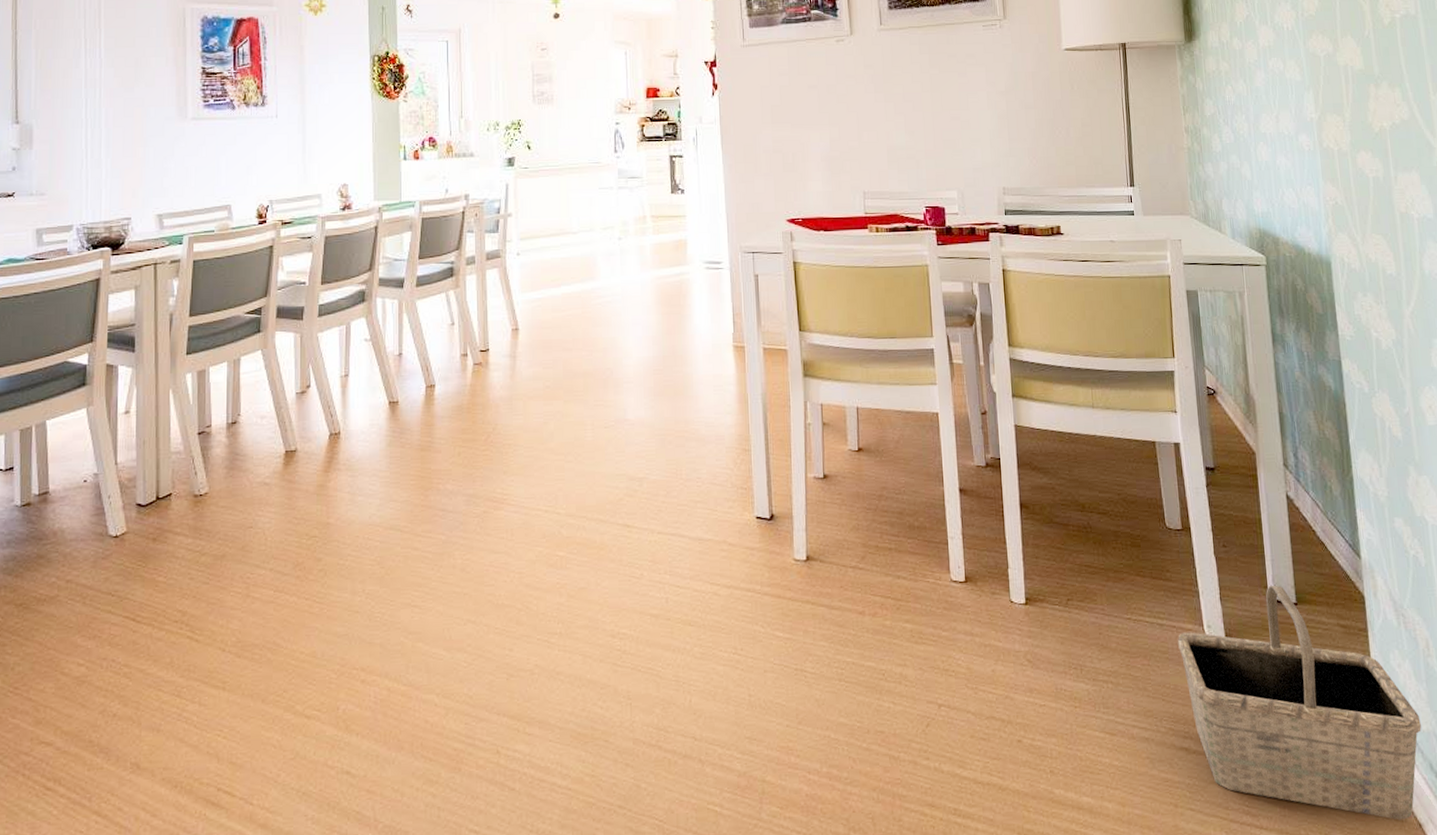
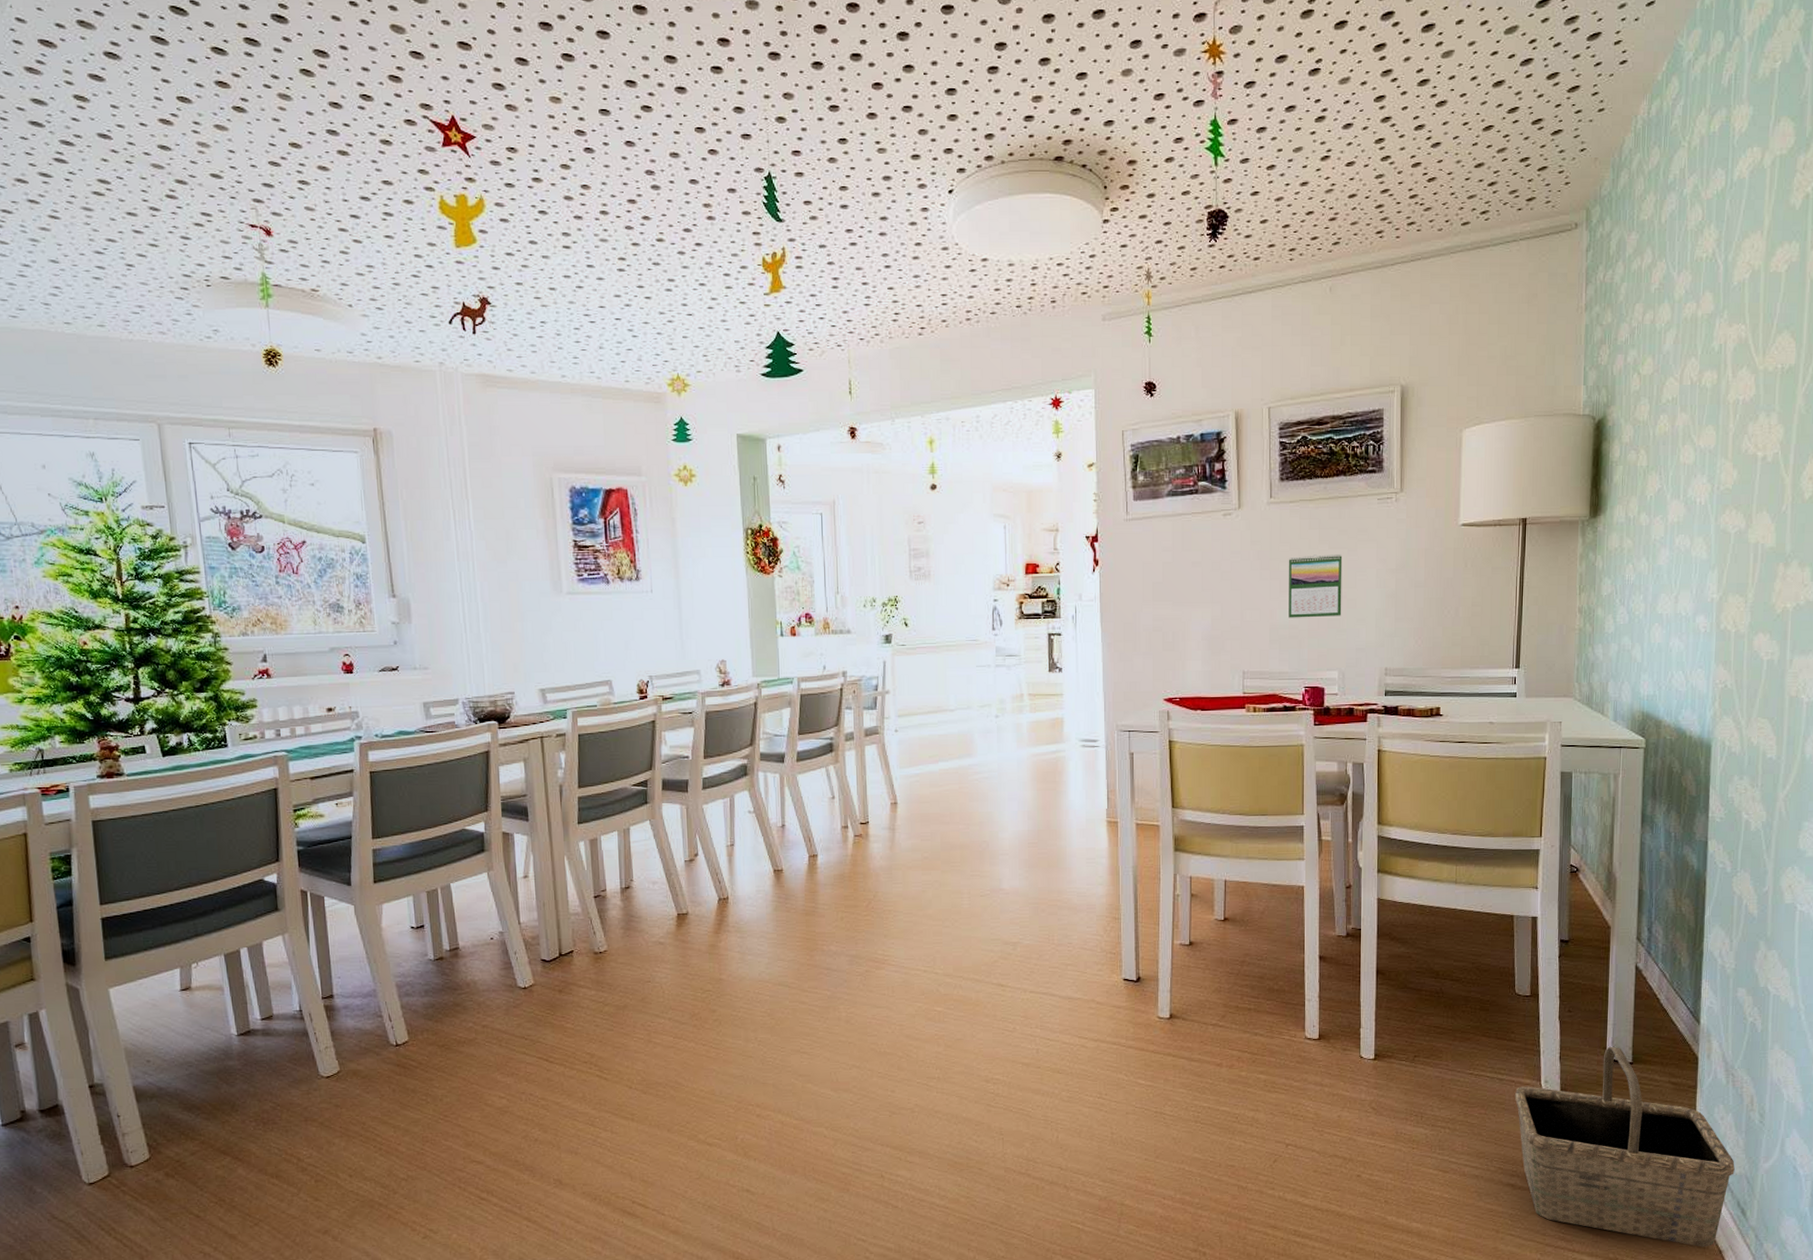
calendar: none [902,78,957,139] -> present [1289,554,1343,618]

